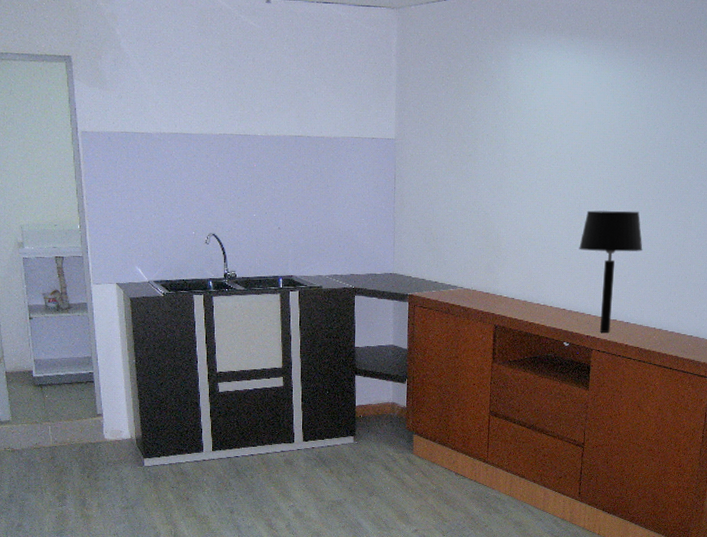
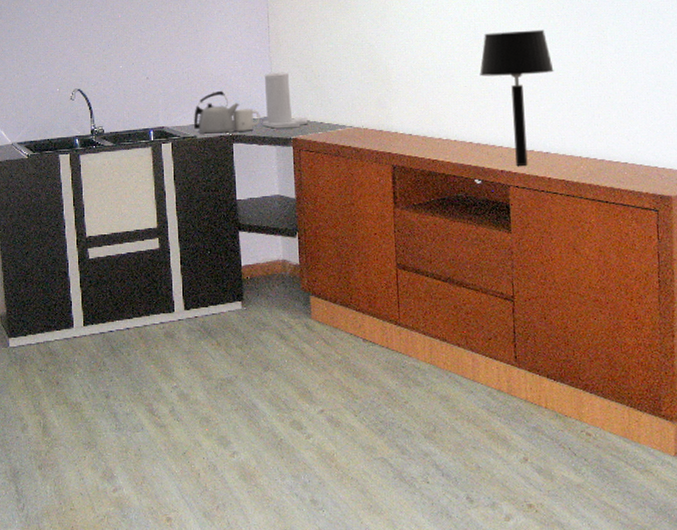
kettle: none [319,245,364,286] -> present [193,90,240,135]
mug: none [355,264,382,285] -> present [232,109,261,131]
paper towel: none [382,232,424,285] -> present [262,72,308,129]

